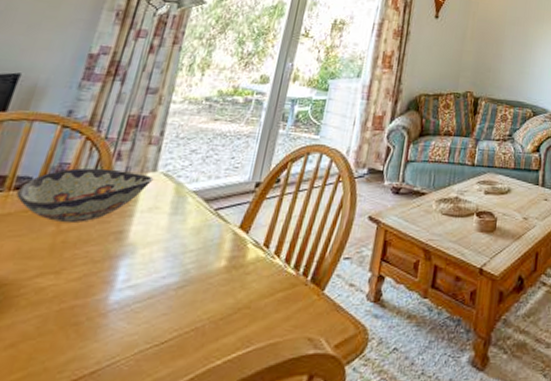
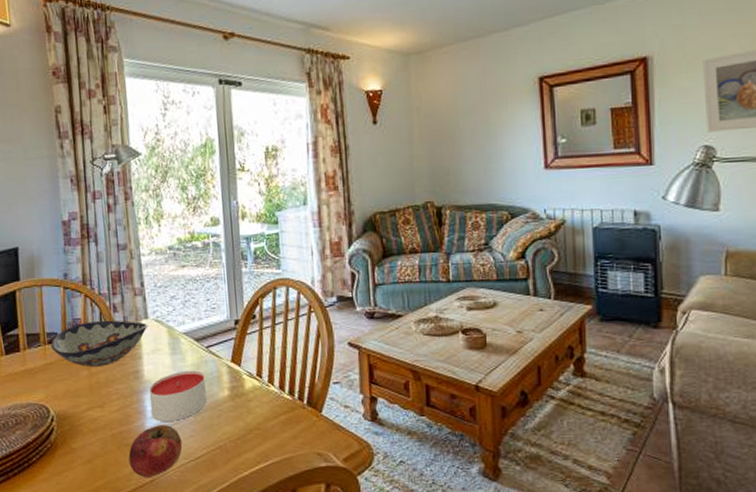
fruit: none [68,299,151,369] -> present [128,425,183,478]
candle: none [122,234,204,295] -> present [150,370,207,421]

